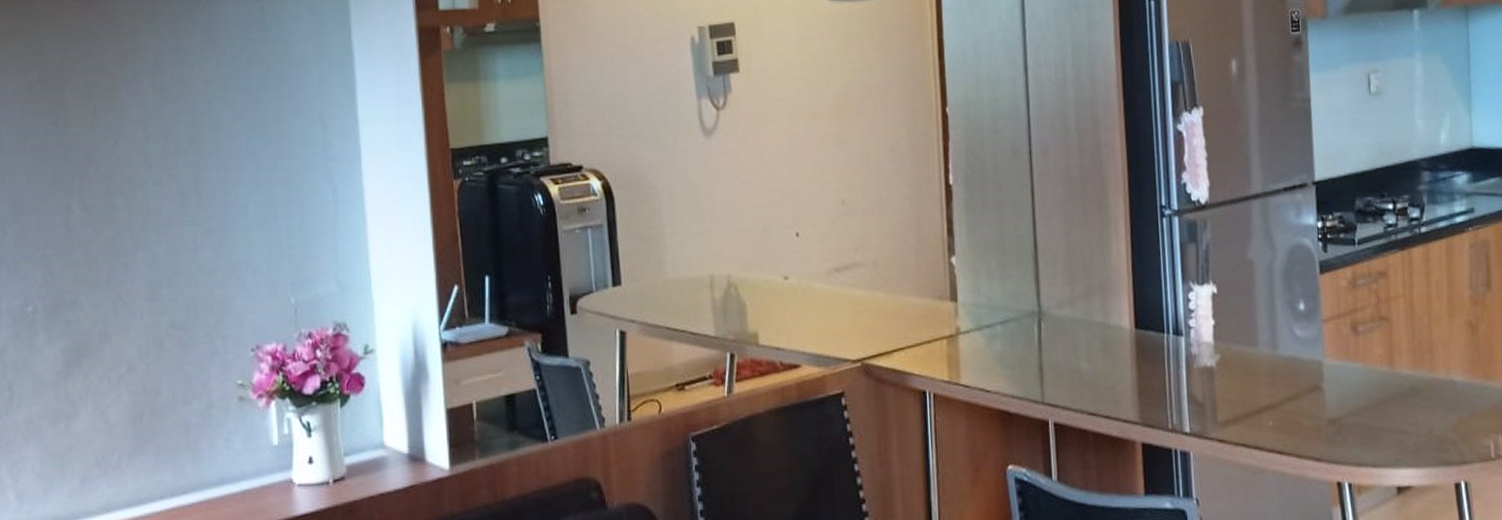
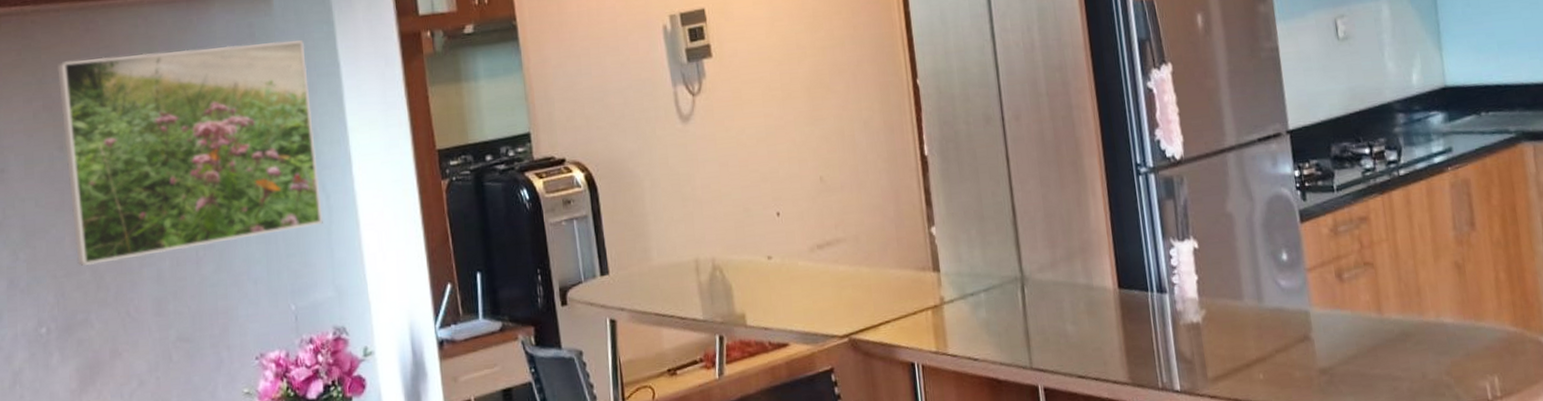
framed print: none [56,27,328,246] -> present [57,40,323,266]

